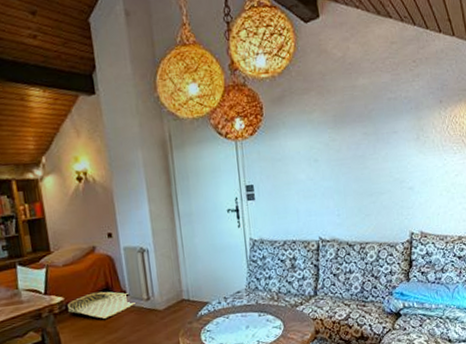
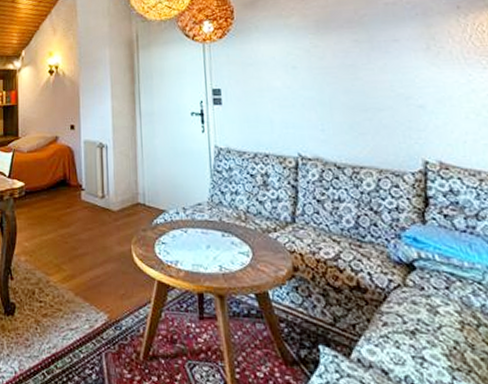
woven basket: present [68,291,138,319] -> none [27,182,92,210]

